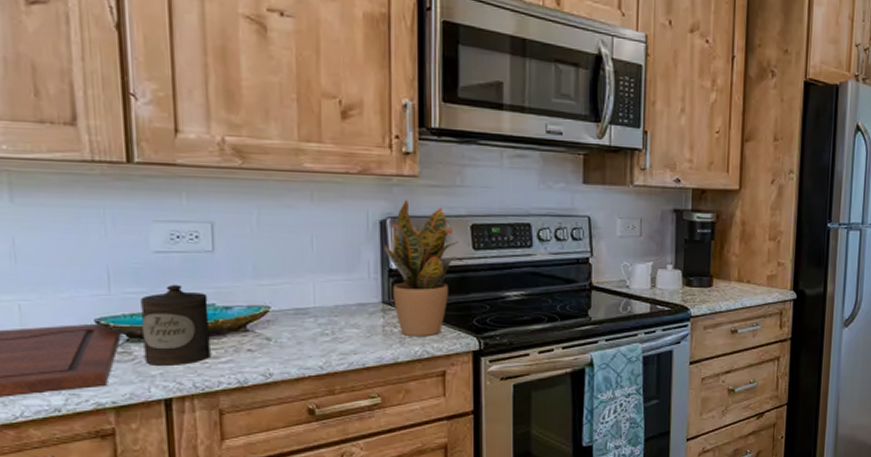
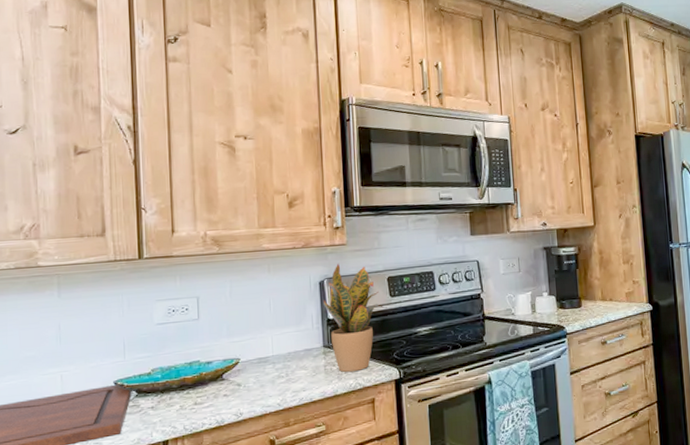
canister: present [141,284,211,365] -> none [146,348,197,415]

